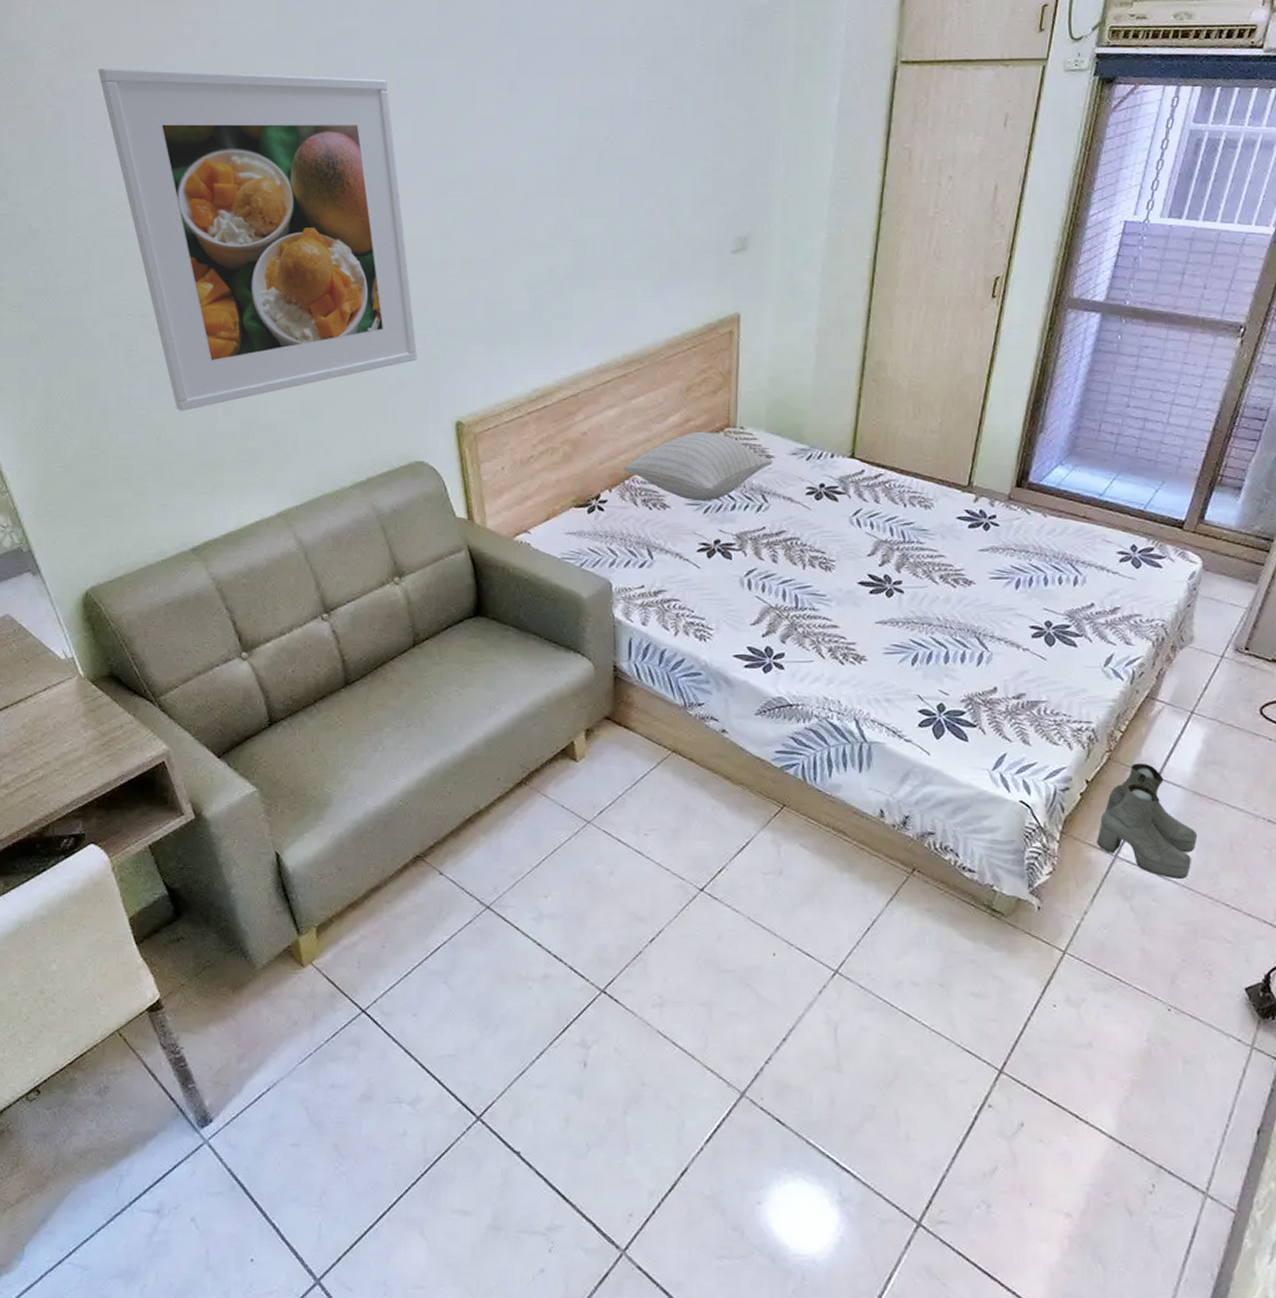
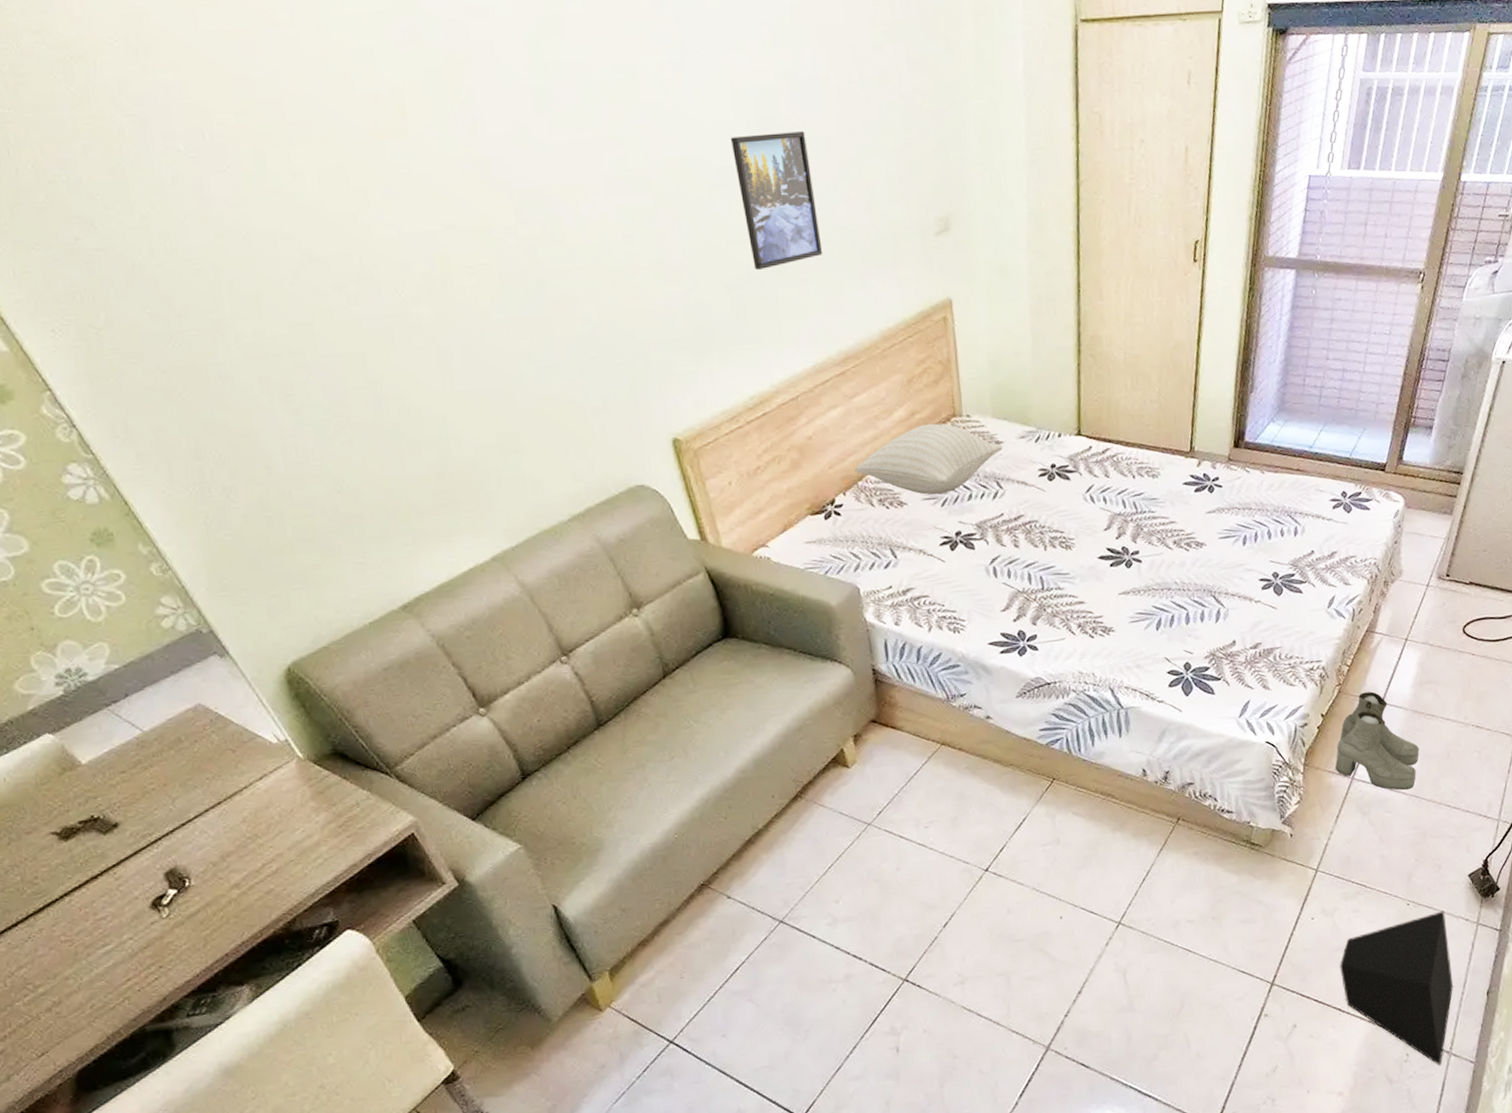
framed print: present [97,67,418,411] -> none [179,63,620,458]
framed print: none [550,150,622,273] -> present [730,131,823,270]
speaker: none [1081,1024,1217,1207] -> present [1339,910,1454,1066]

